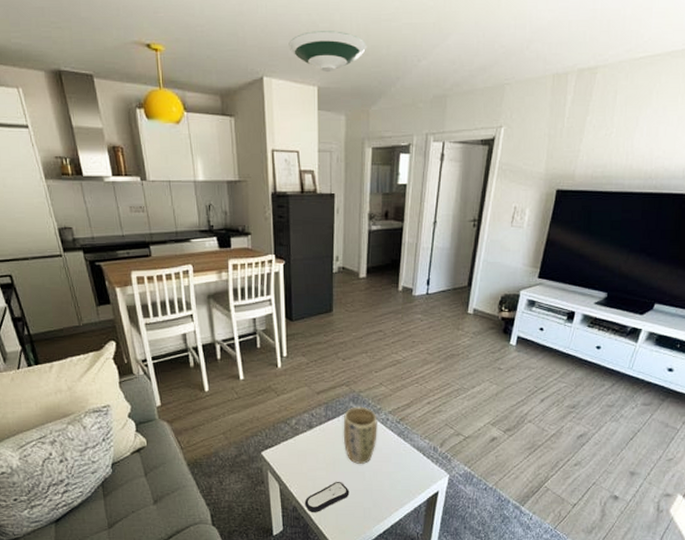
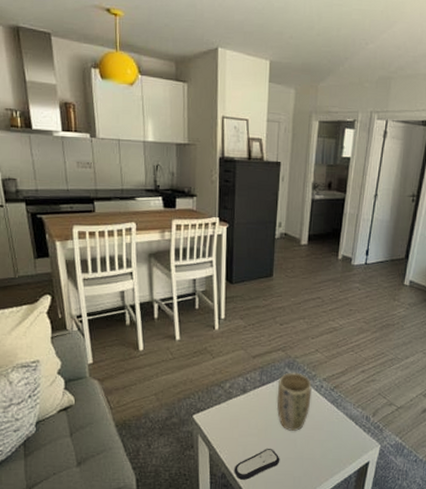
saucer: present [288,31,367,72] -> none [244,9,319,48]

